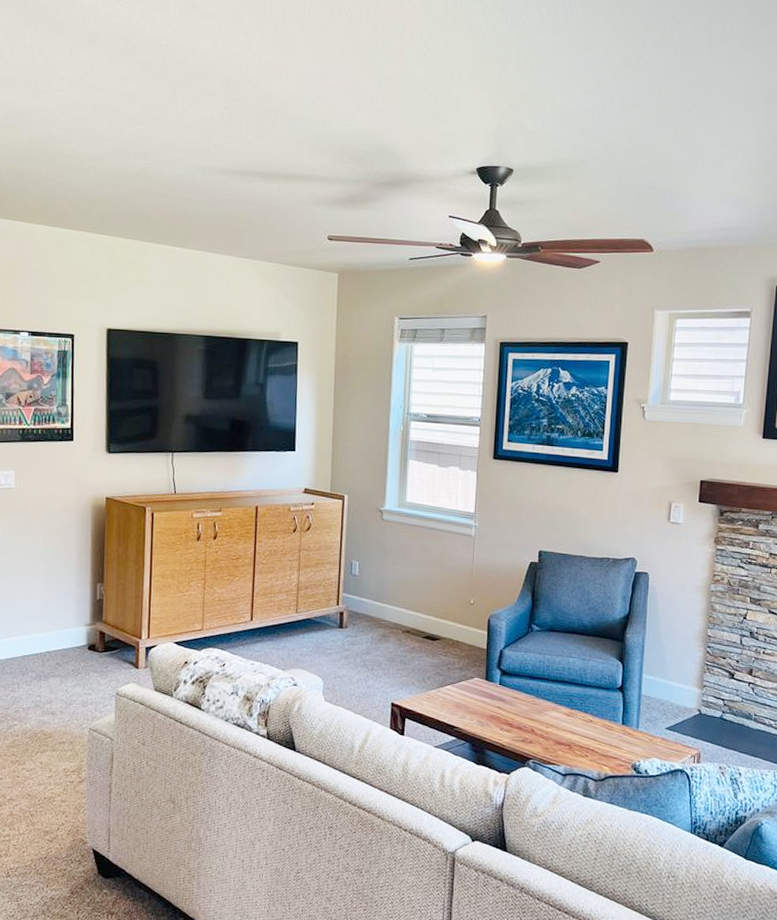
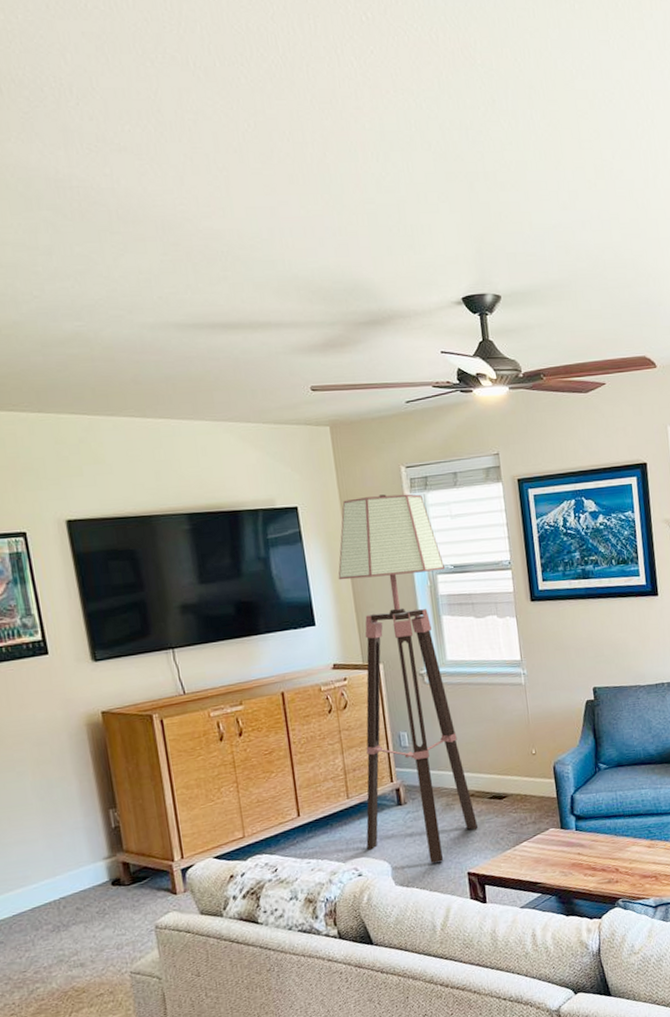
floor lamp: none [305,341,419,688] -> present [338,494,477,863]

